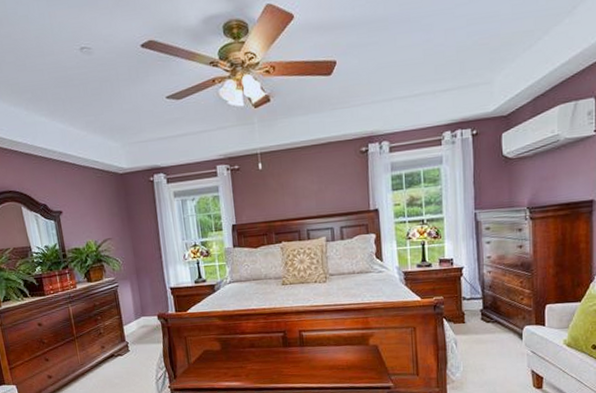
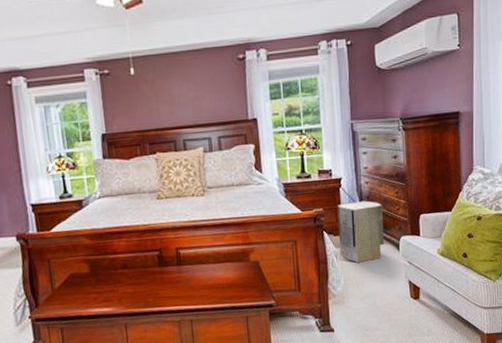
air purifier: none [458,290,506,351] -> present [337,200,384,263]

